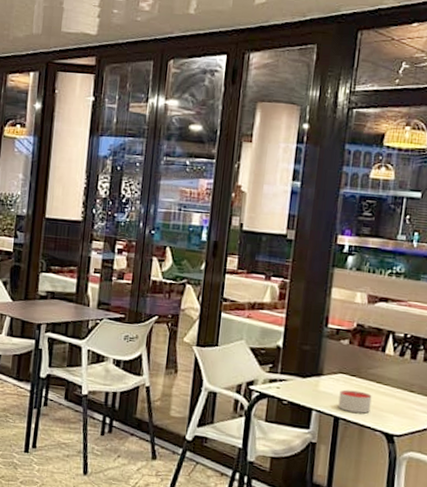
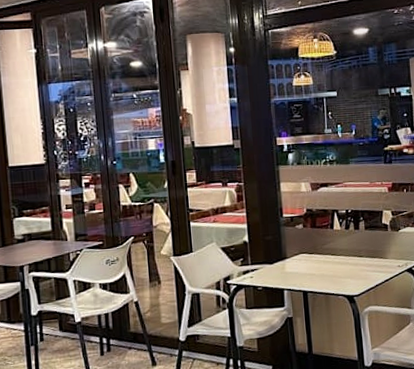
candle: present [338,389,372,414] -> none [303,265,331,285]

